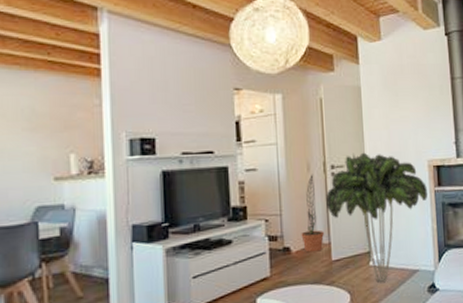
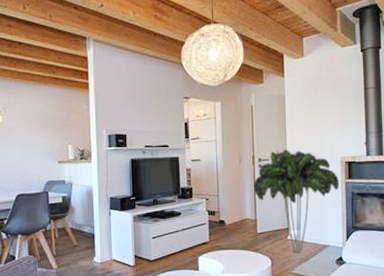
decorative plant: present [301,174,324,253] -> none [233,165,251,226]

